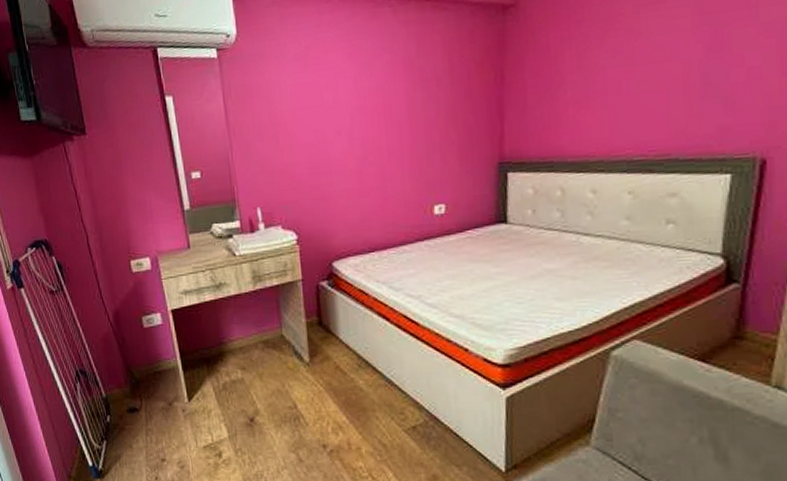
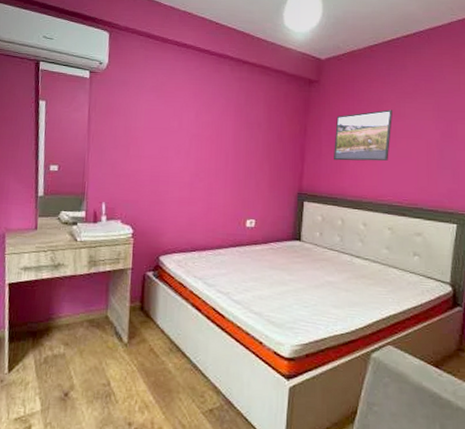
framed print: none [544,26,629,112] -> present [334,110,392,161]

